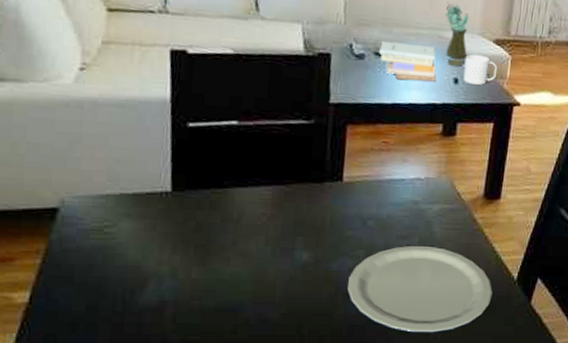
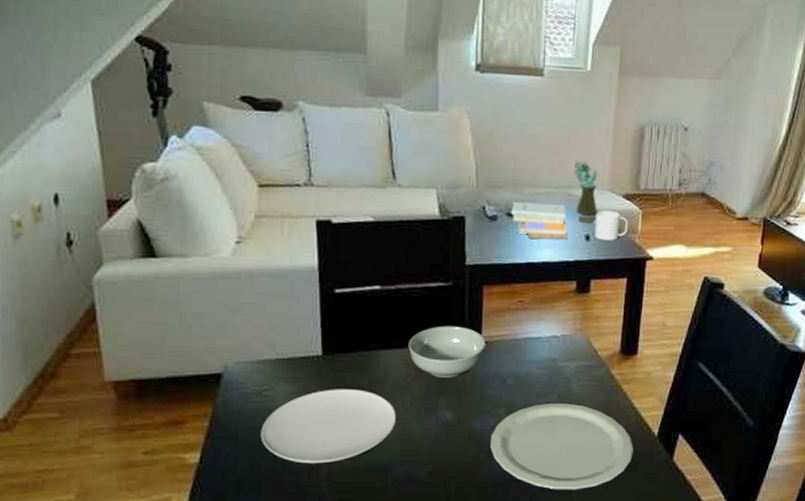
plate: none [99,227,249,305] -> present [260,389,396,464]
bowl: none [265,164,347,218] -> present [408,325,486,378]

